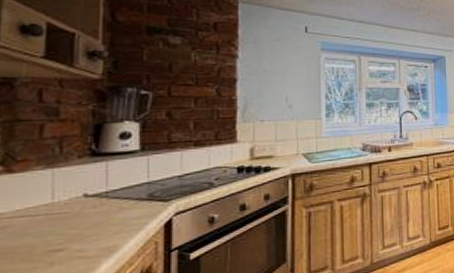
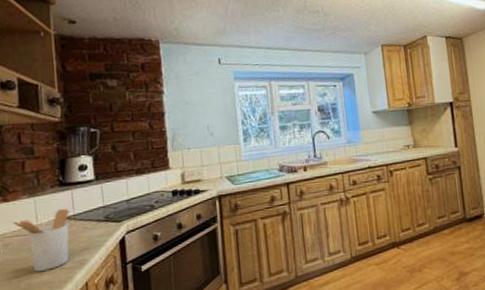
utensil holder: none [15,183,100,262] -> present [11,208,69,272]

